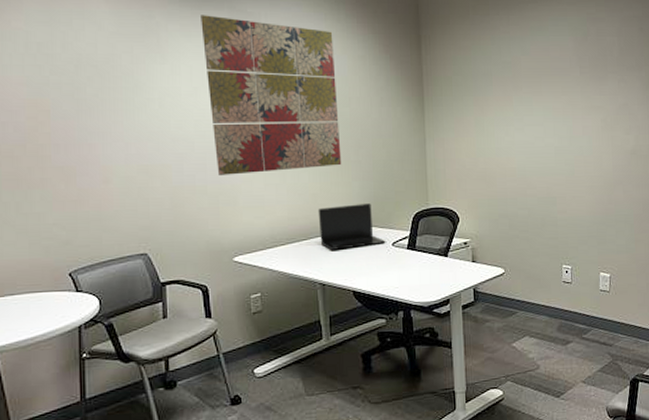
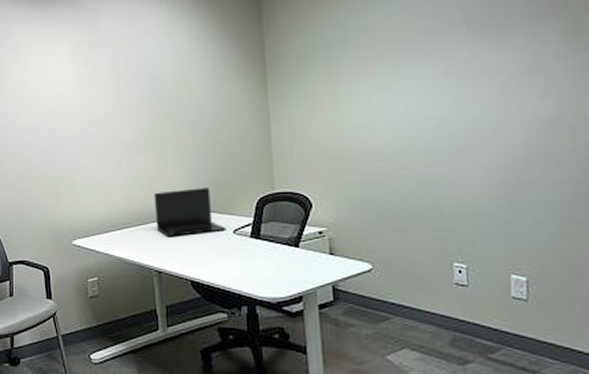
wall art: present [201,15,342,175] -> none [47,14,178,161]

